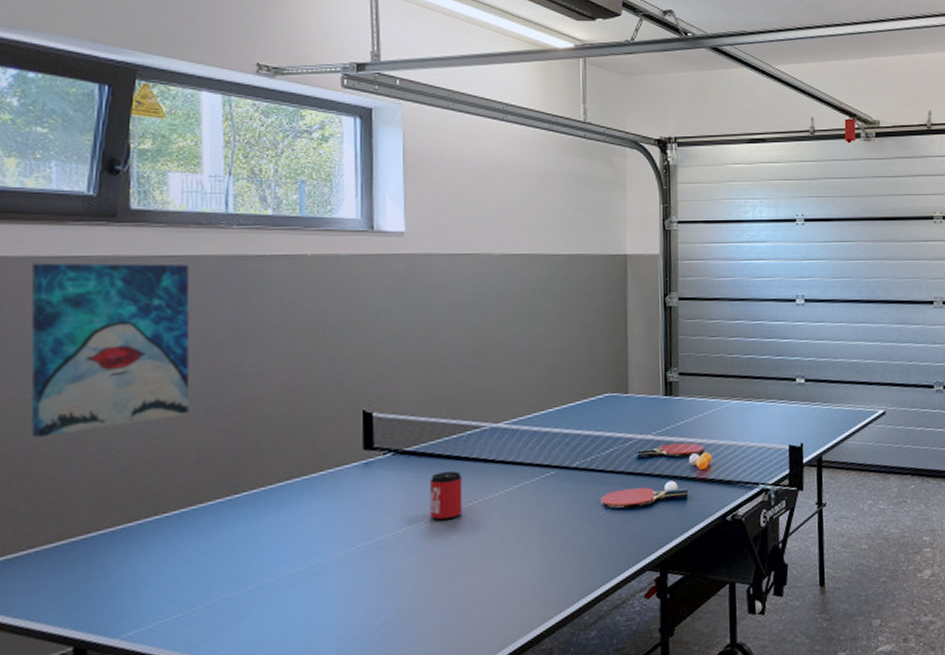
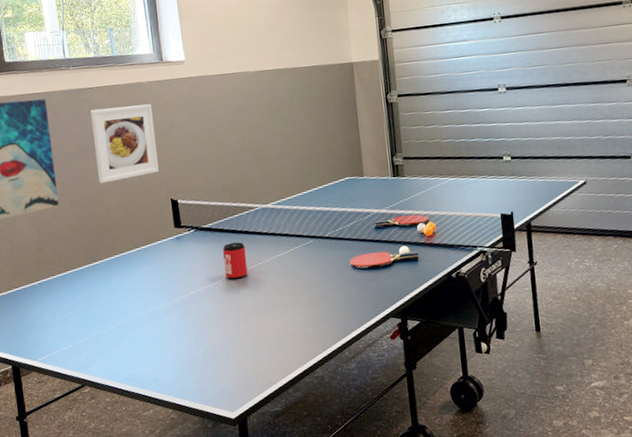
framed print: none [256,283,351,386] -> present [91,104,159,184]

